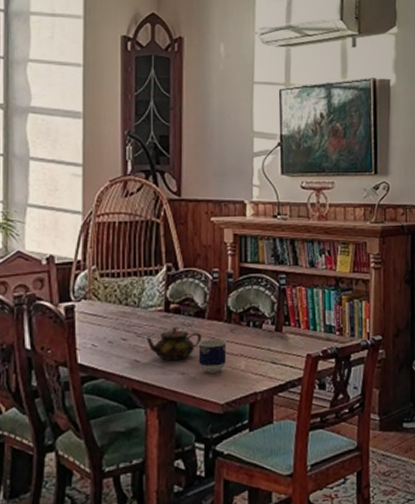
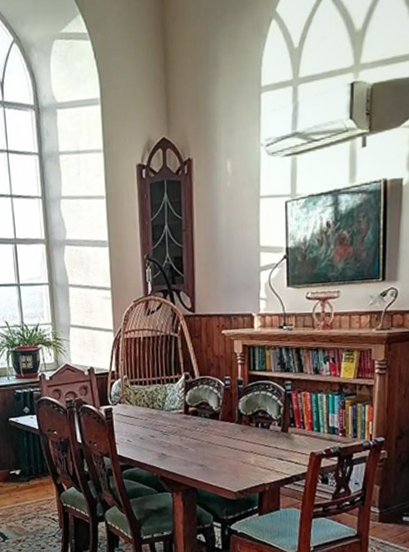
teapot: present [146,327,202,361] -> none [170,427,217,455]
cup: present [198,338,227,373] -> none [213,437,238,466]

